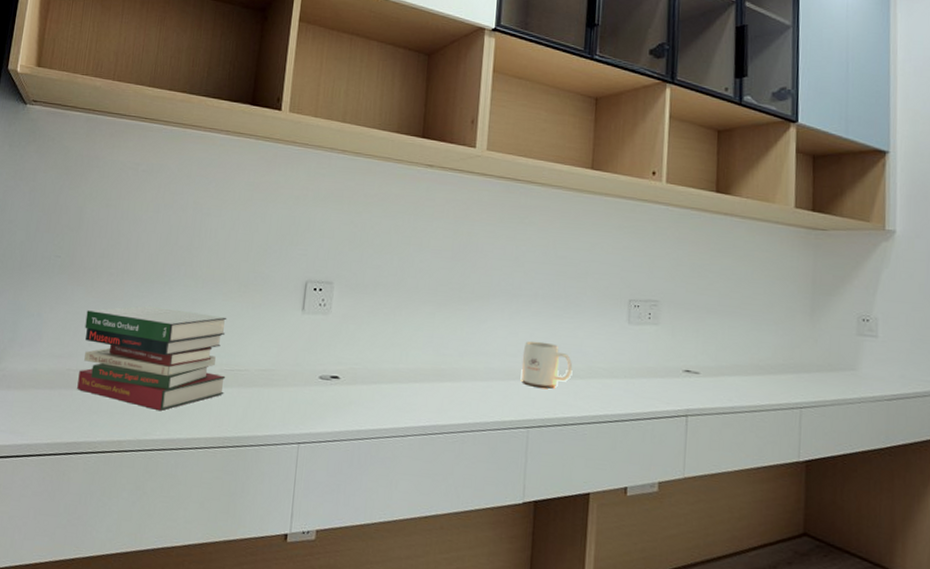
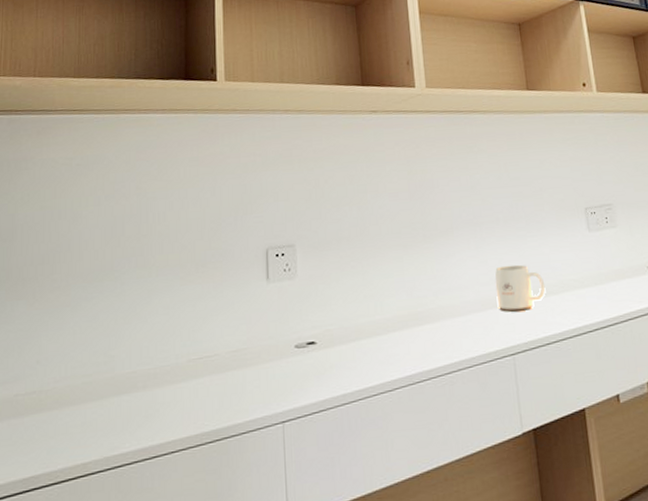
books: present [77,306,227,411] -> none [29,302,195,420]

